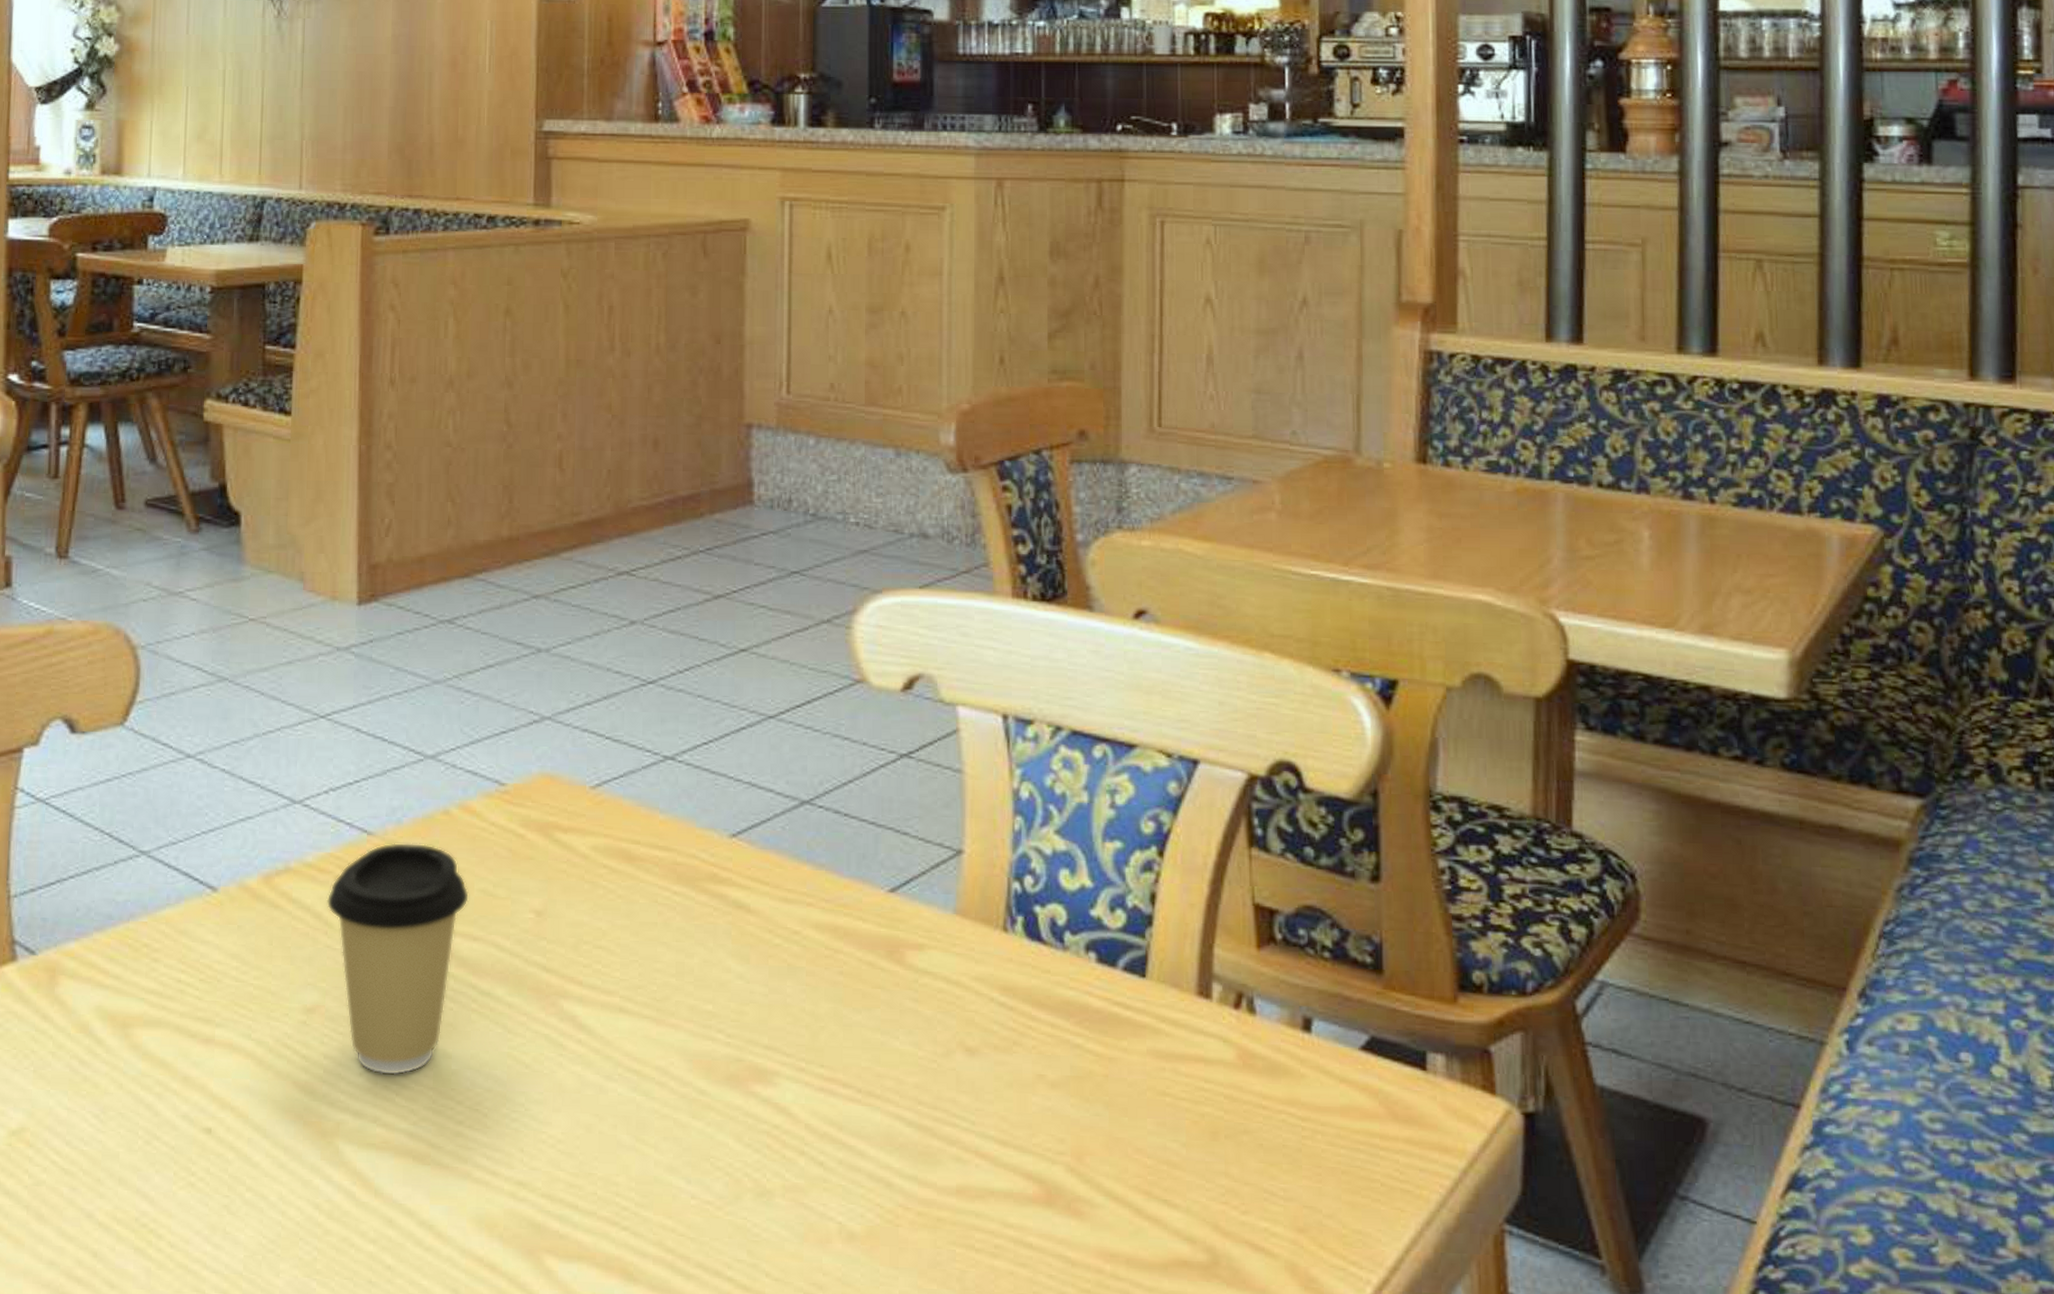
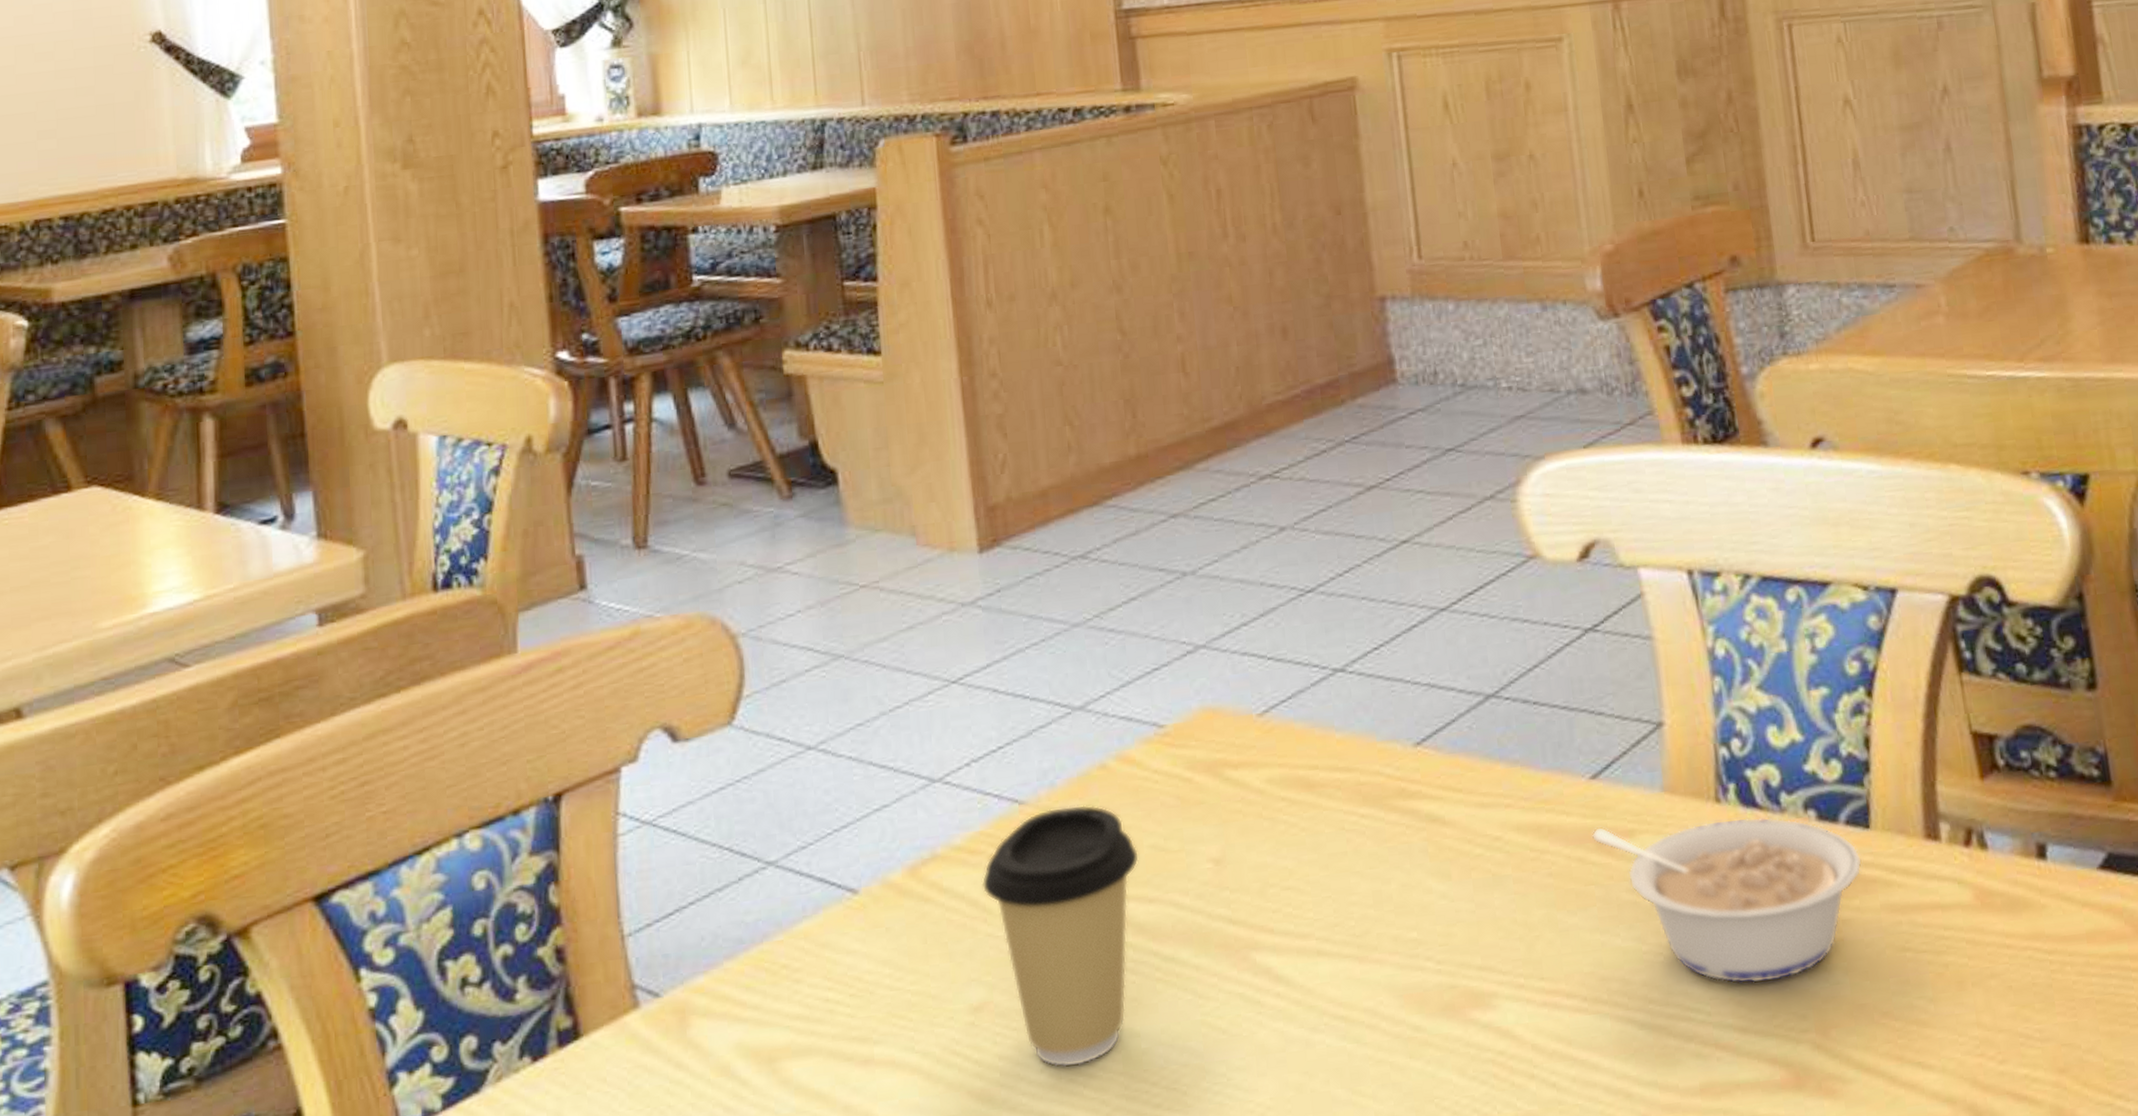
legume: none [883,937,1135,1104] -> present [1591,817,1863,984]

